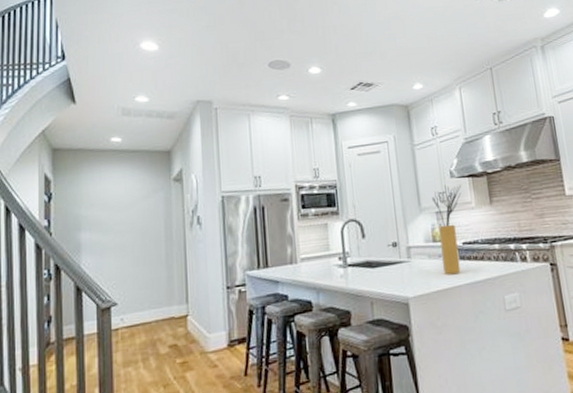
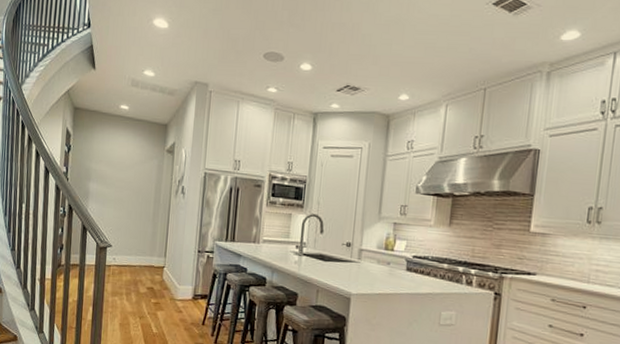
vase: present [432,185,462,275] -> none [388,199,425,283]

